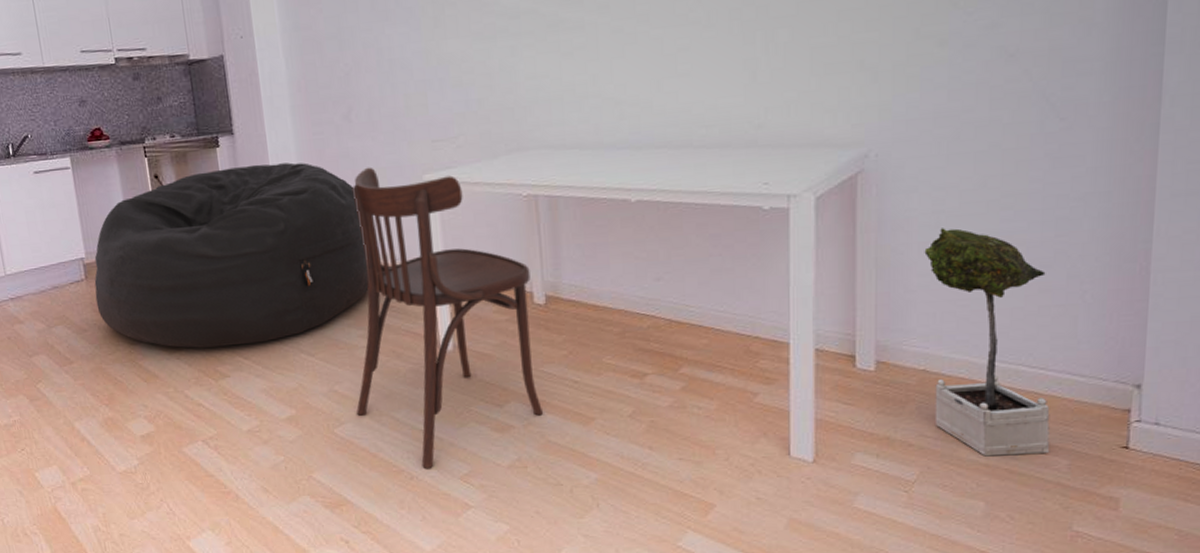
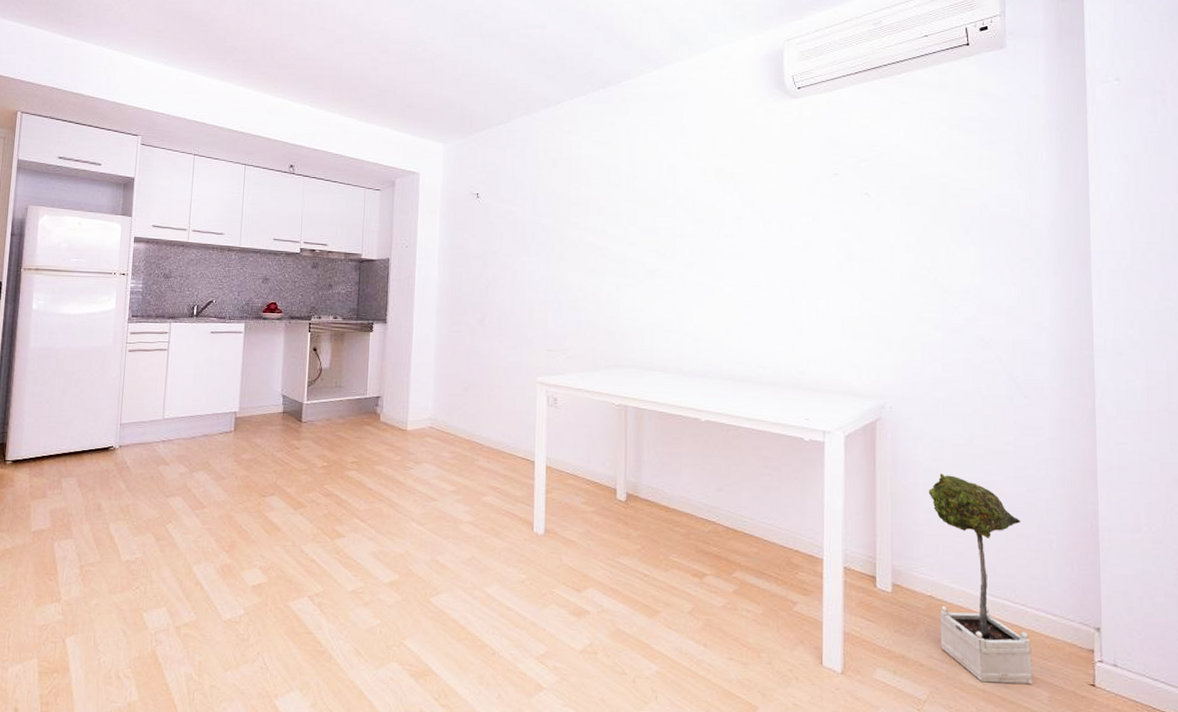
bean bag chair: present [94,162,369,348] -> none [238,350,482,508]
dining chair: present [351,167,544,469] -> none [453,364,616,647]

